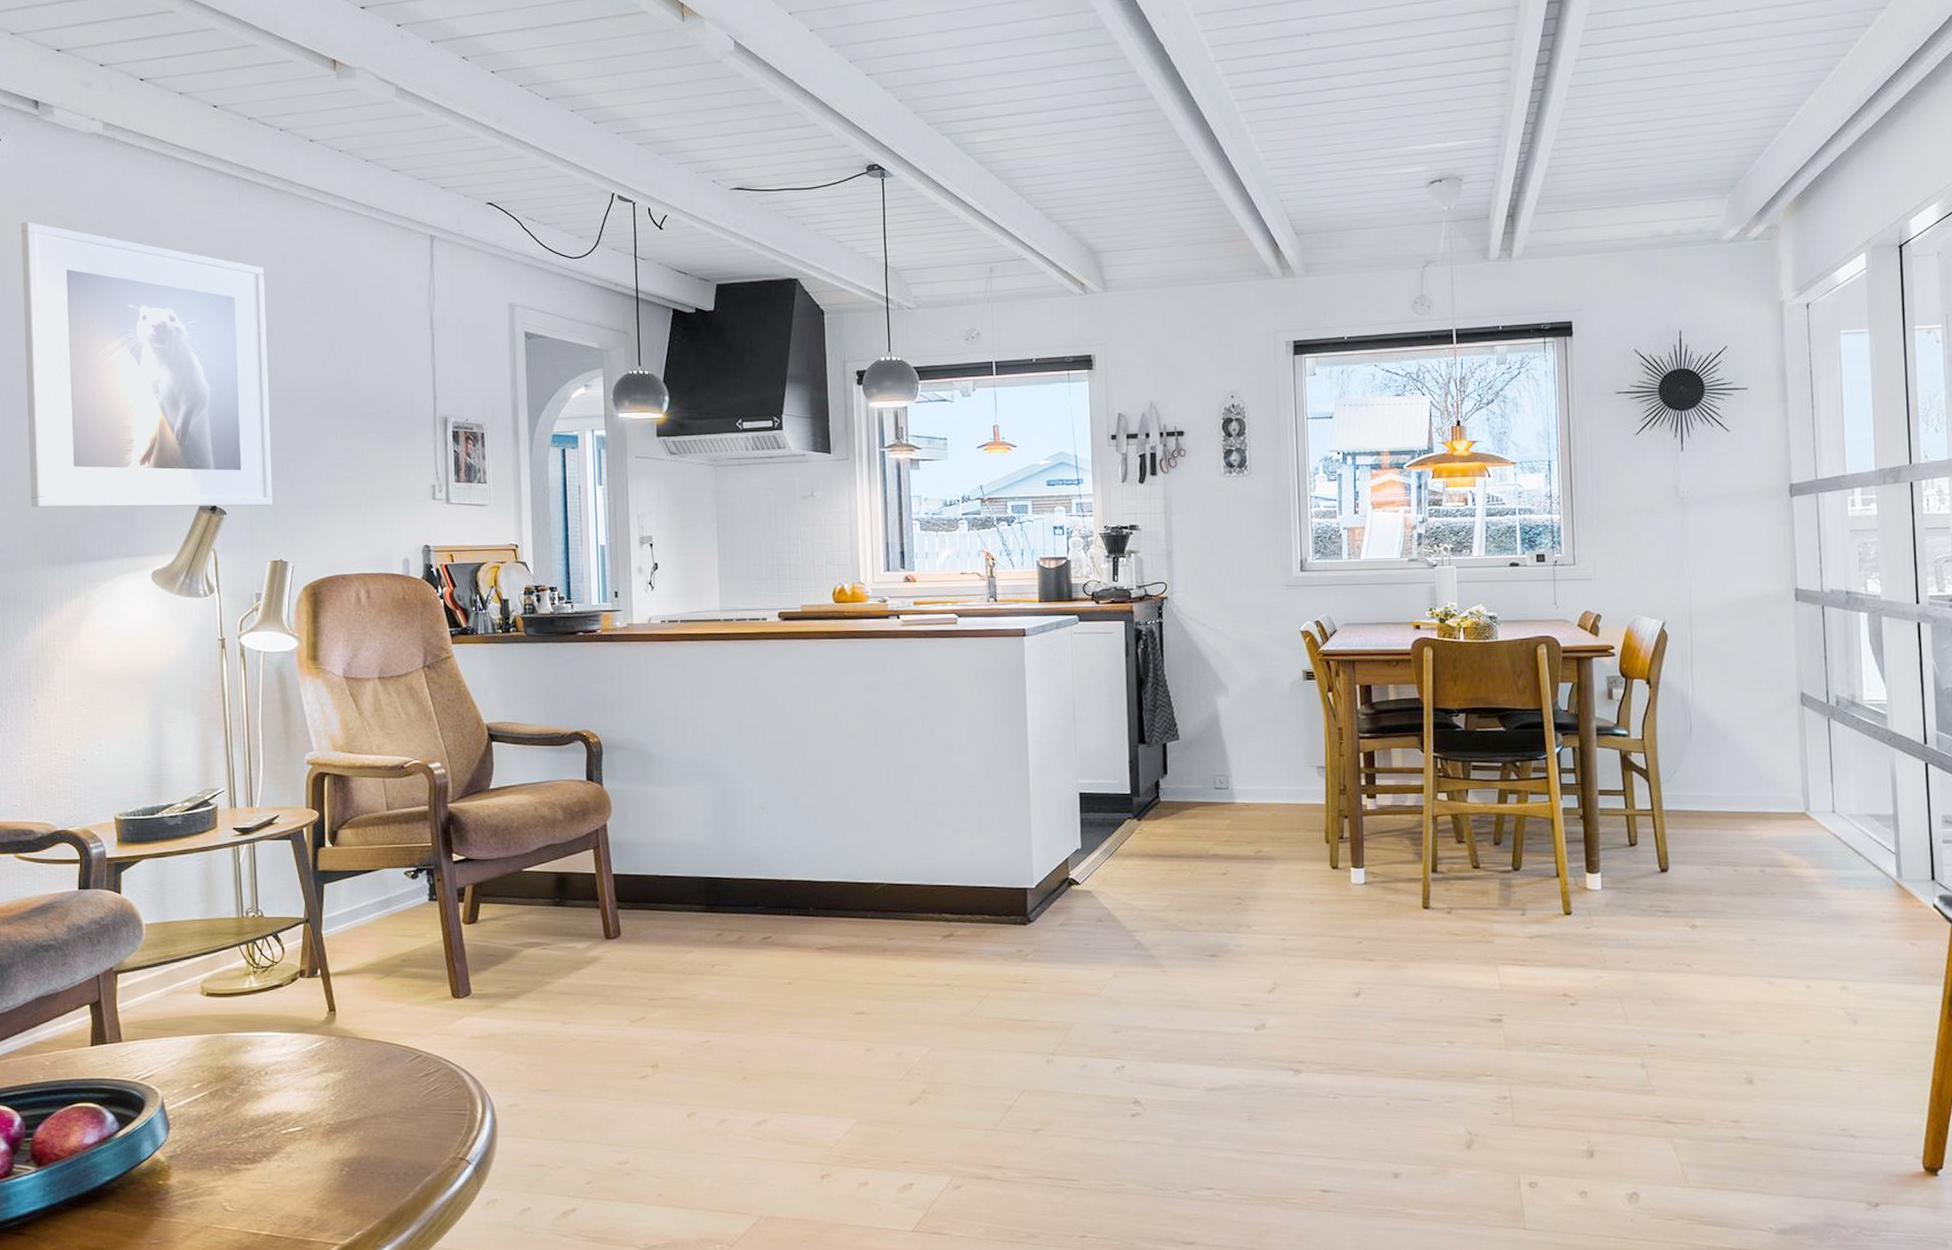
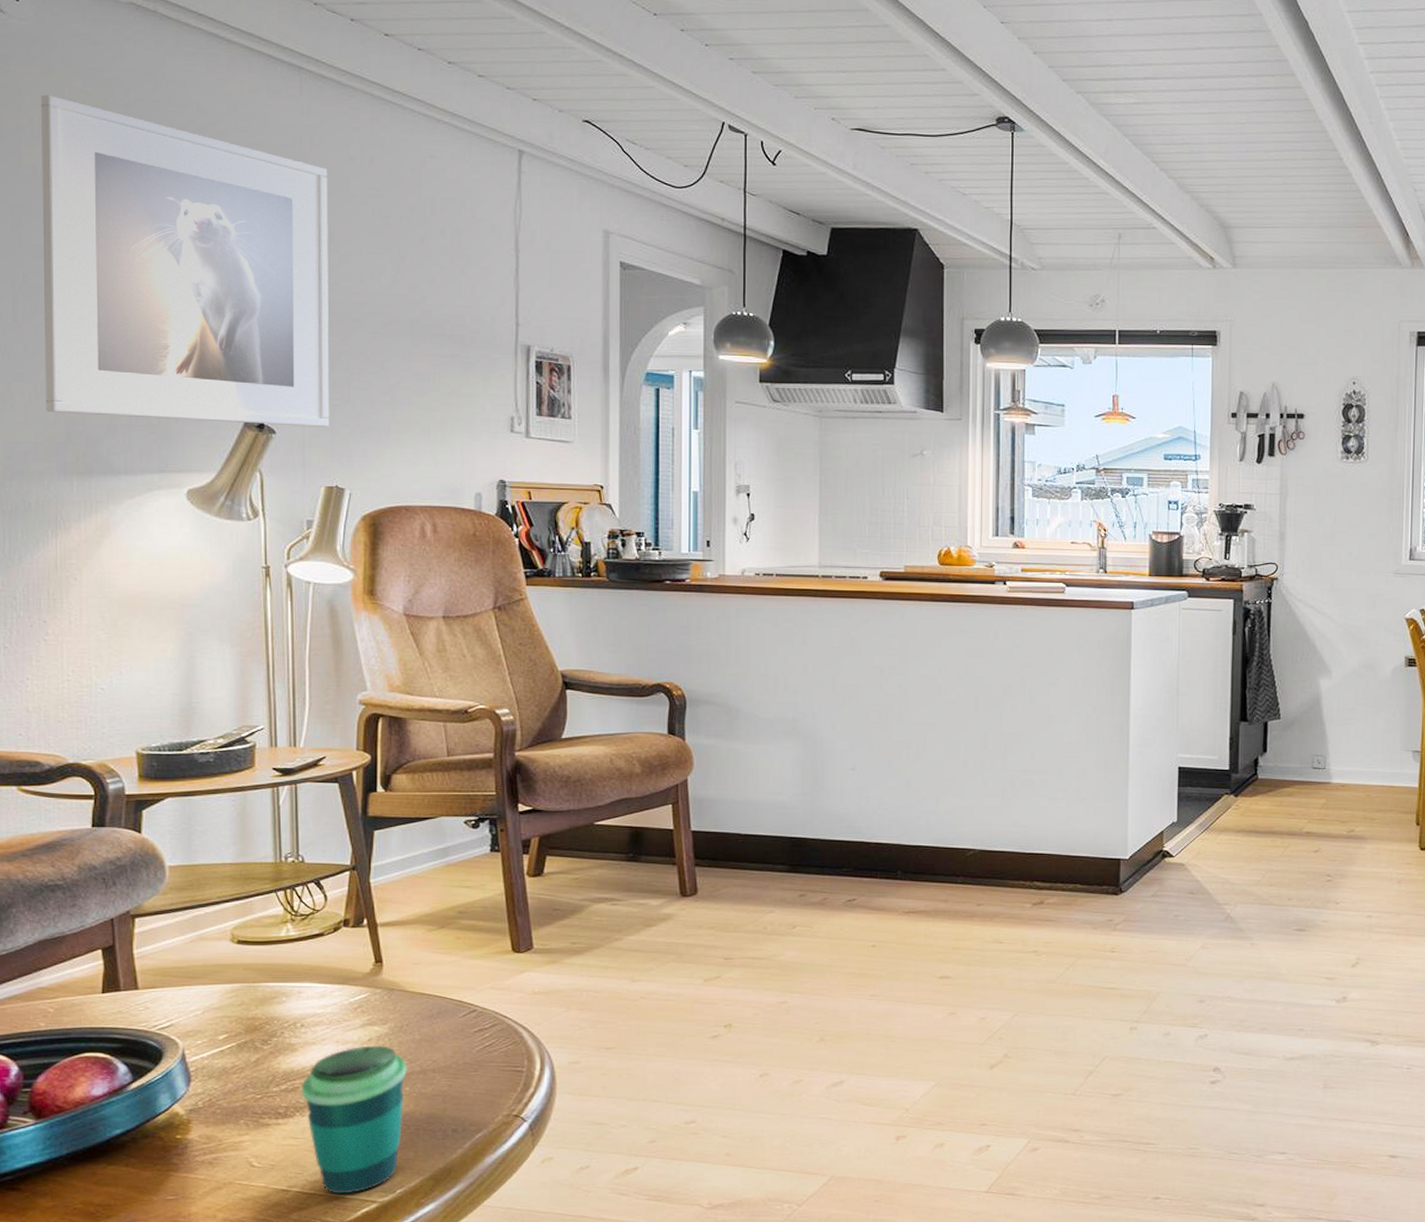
cup: none [266,1091,361,1237] -> present [301,1045,407,1194]

